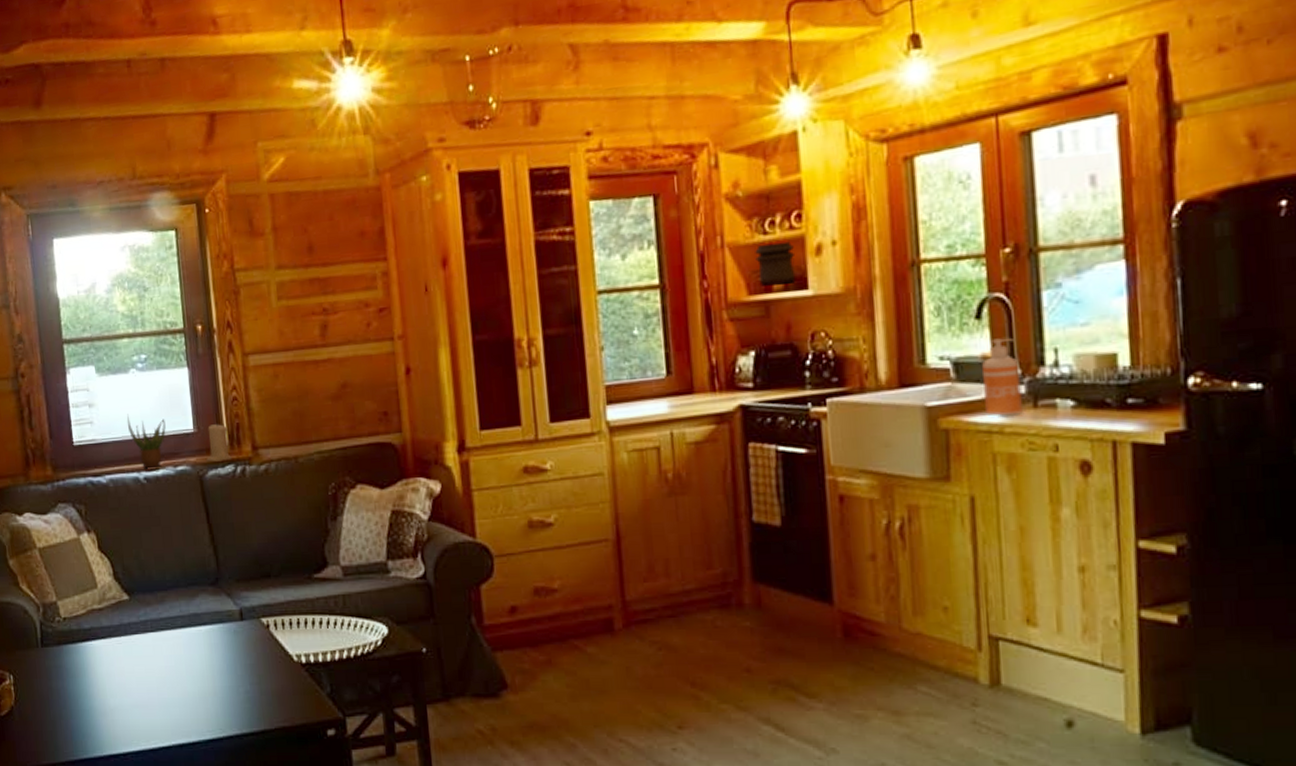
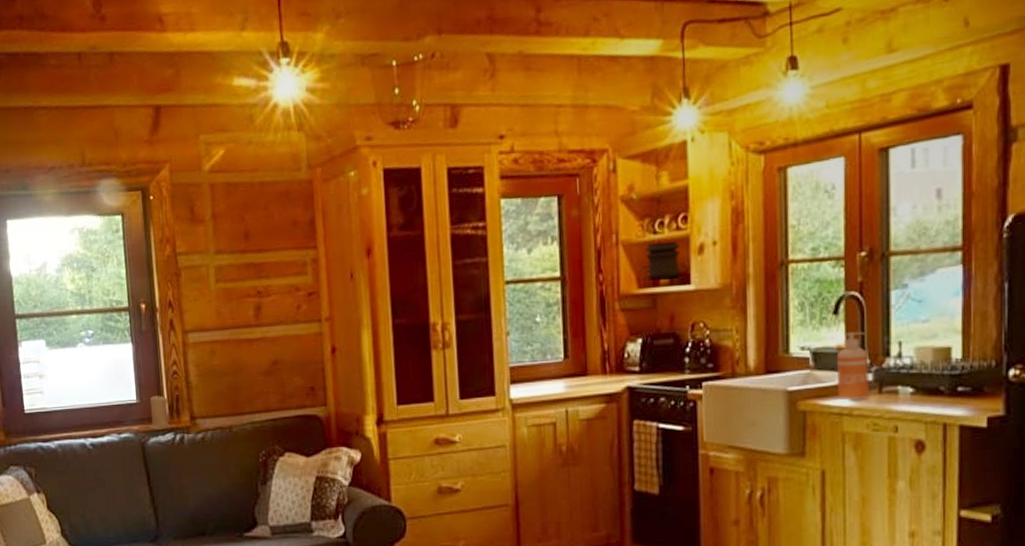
potted plant: present [127,414,166,469] -> none [74,385,111,436]

